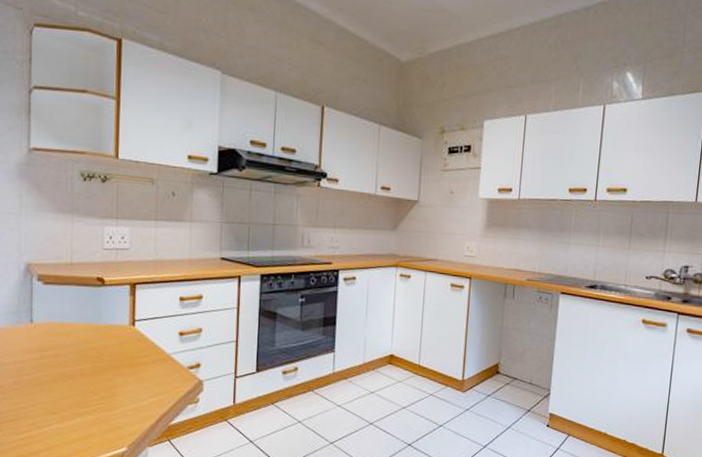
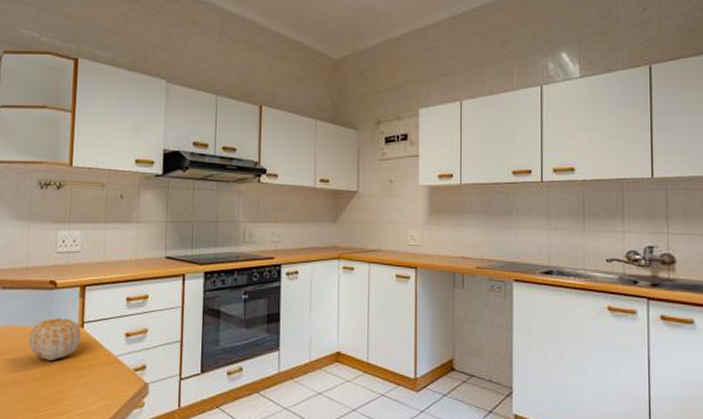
fruit: none [75,315,133,357] -> present [28,318,82,360]

